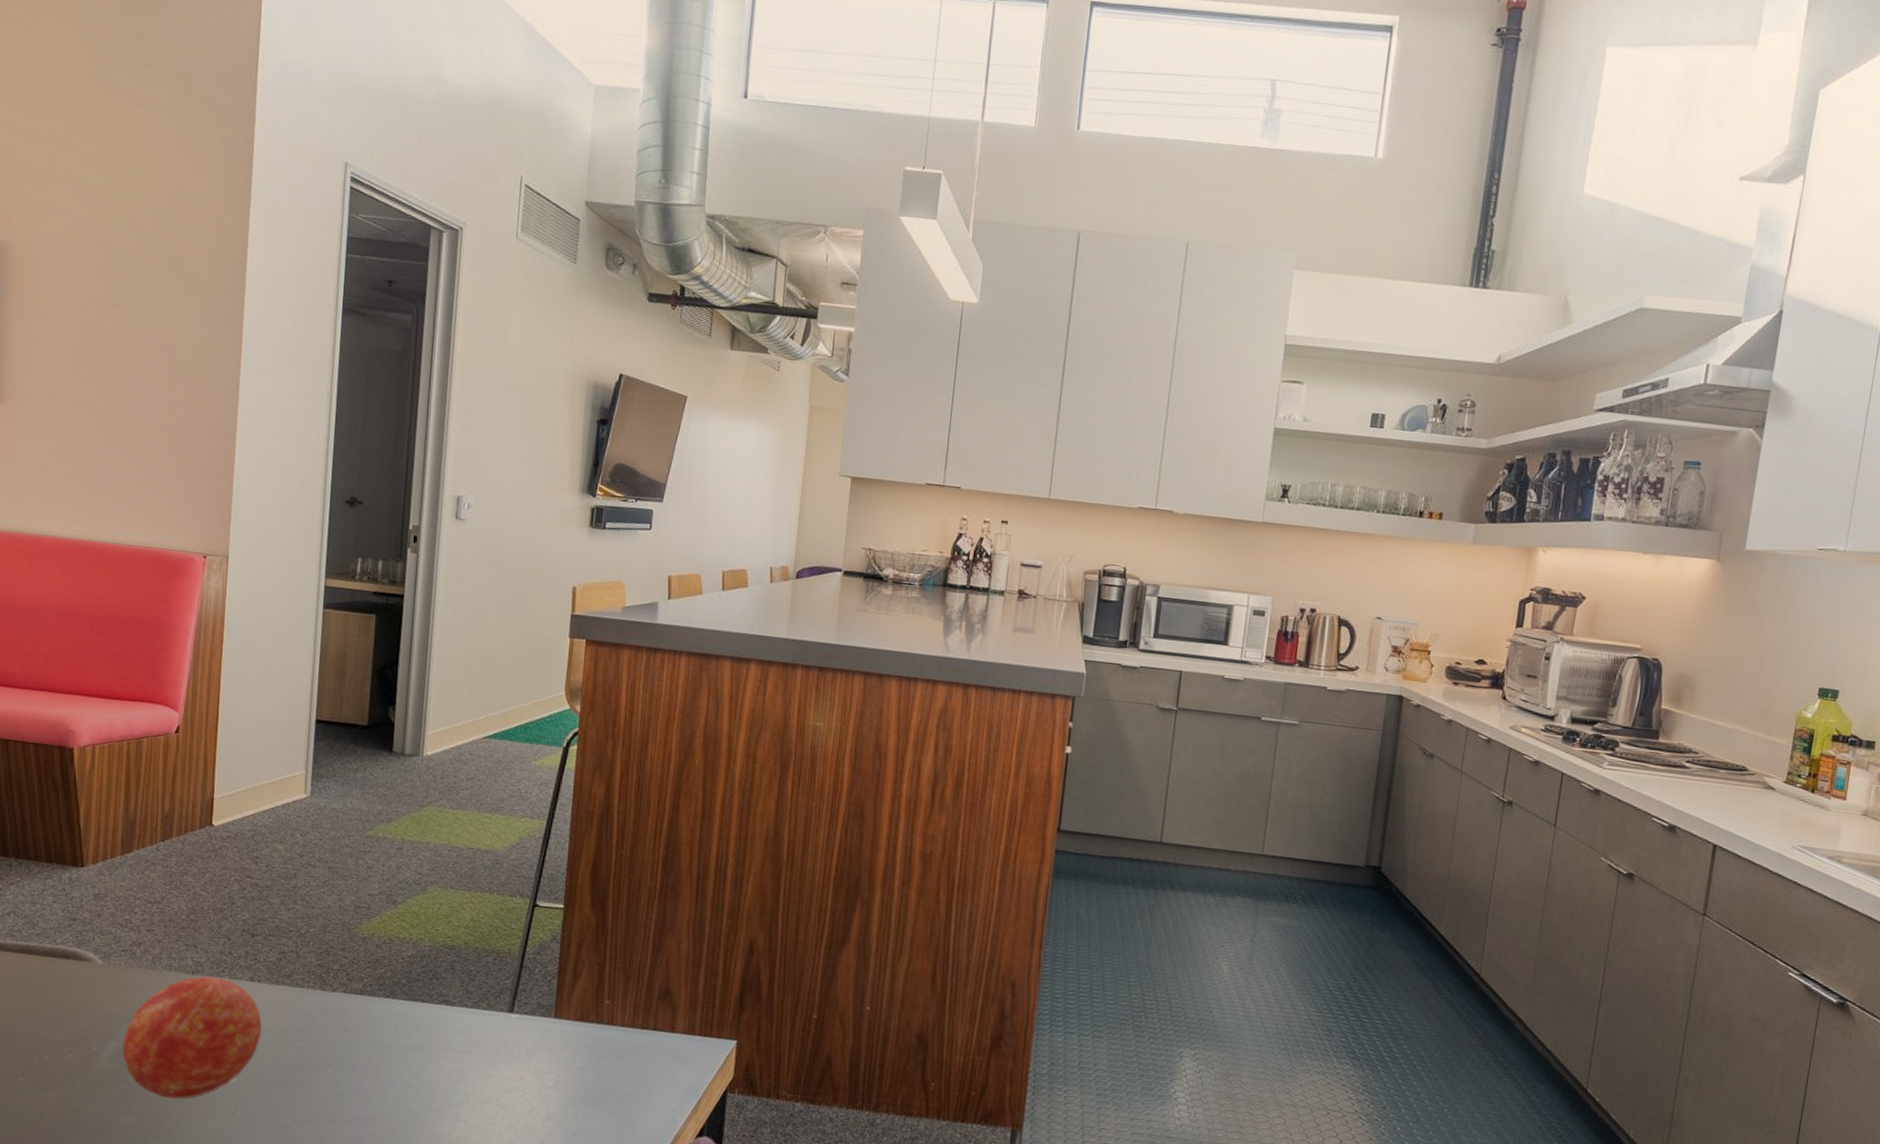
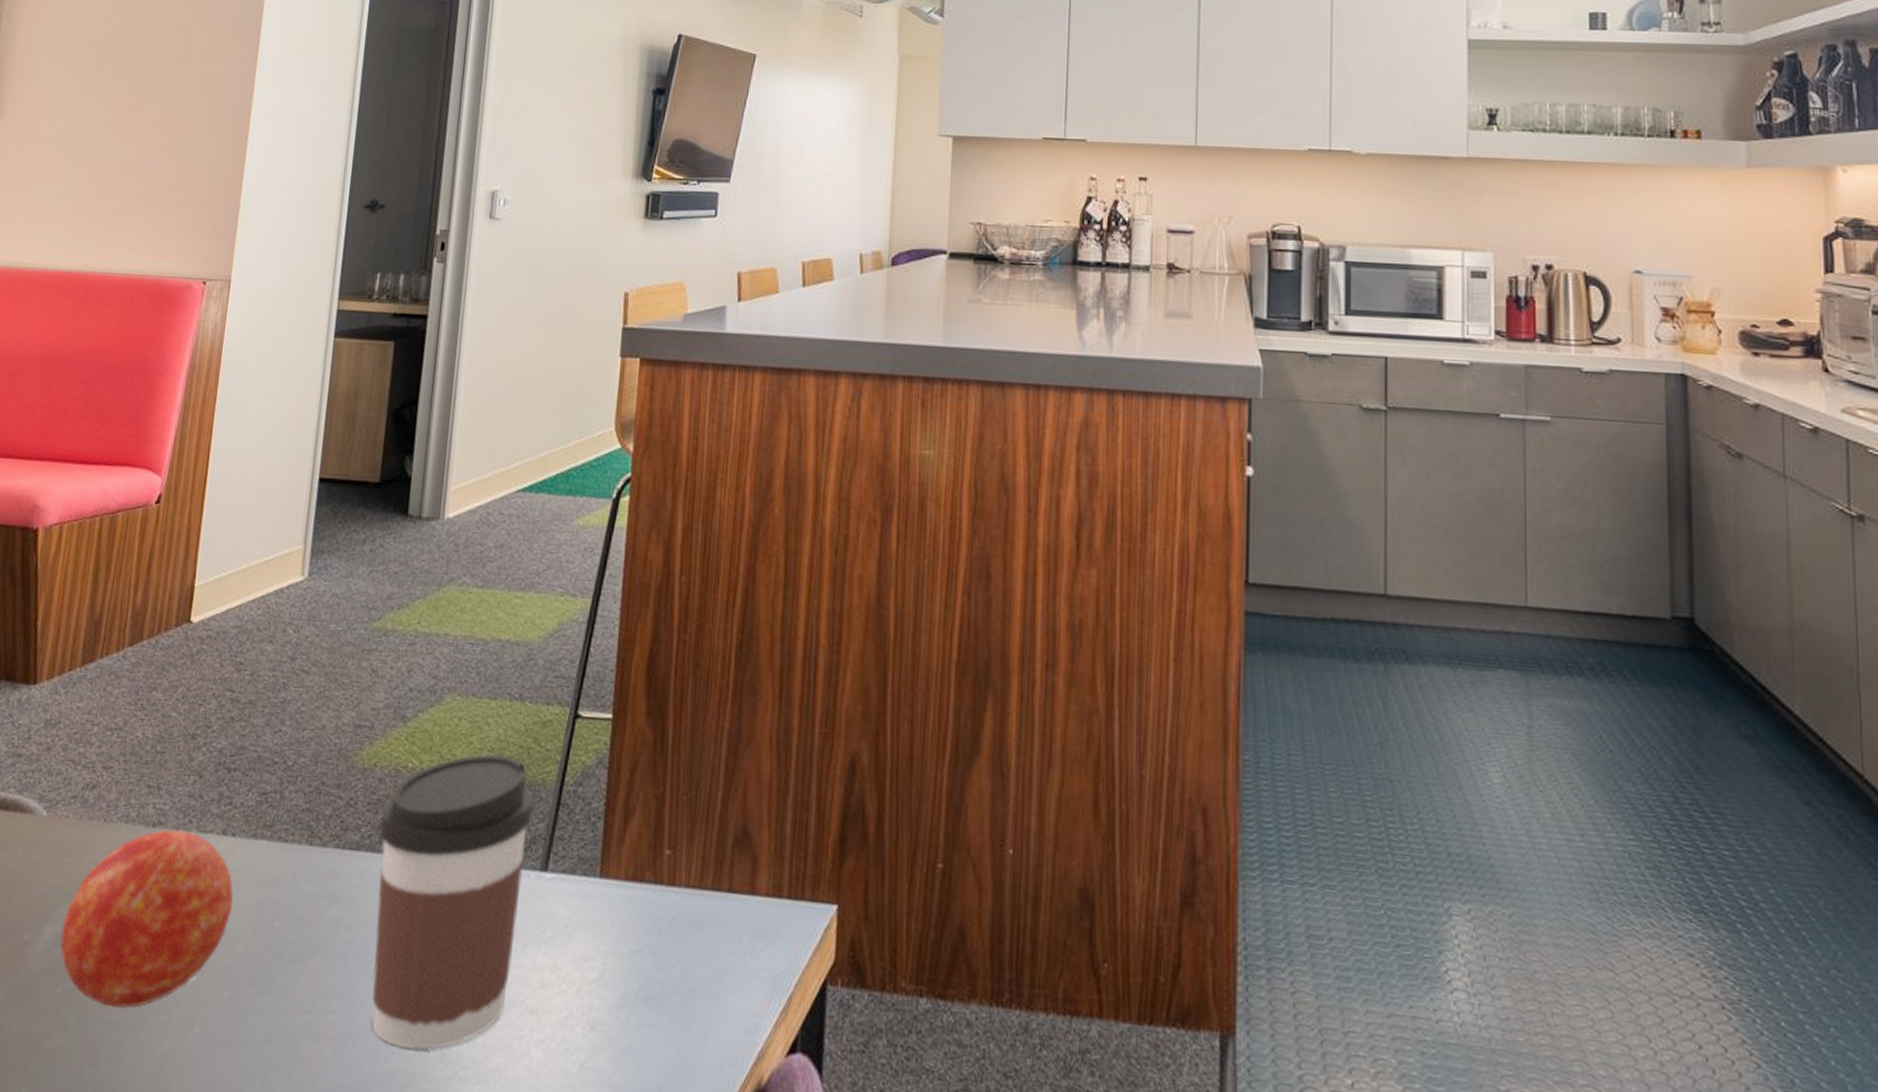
coffee cup: none [377,930,502,1130] -> present [371,754,535,1050]

